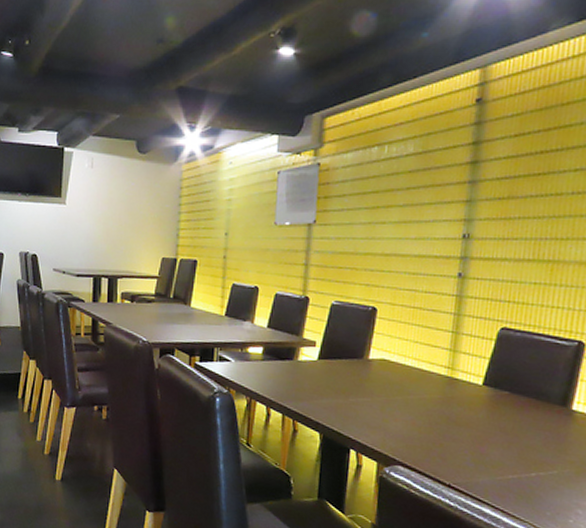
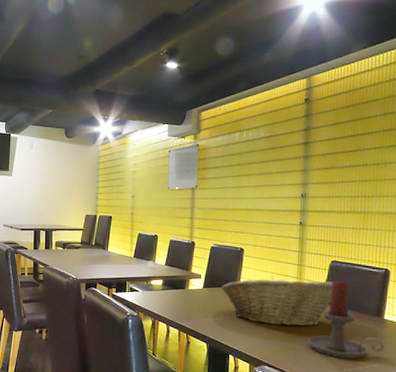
fruit basket: none [343,346,502,416] -> present [221,276,333,327]
candle holder: none [459,355,569,462] -> present [307,281,384,359]

